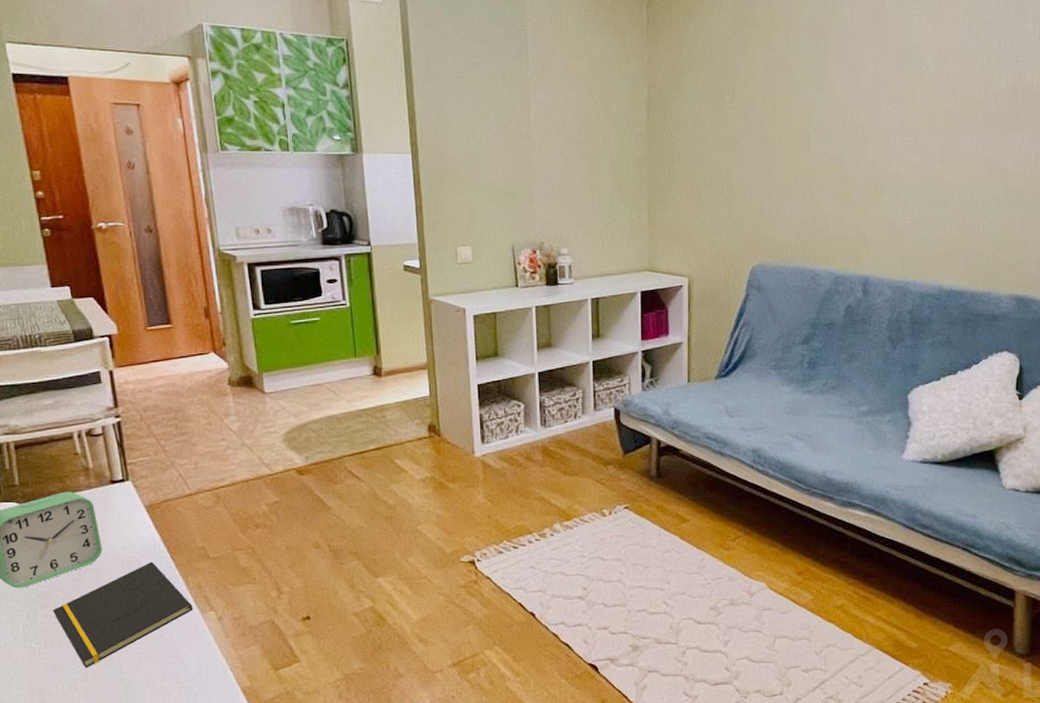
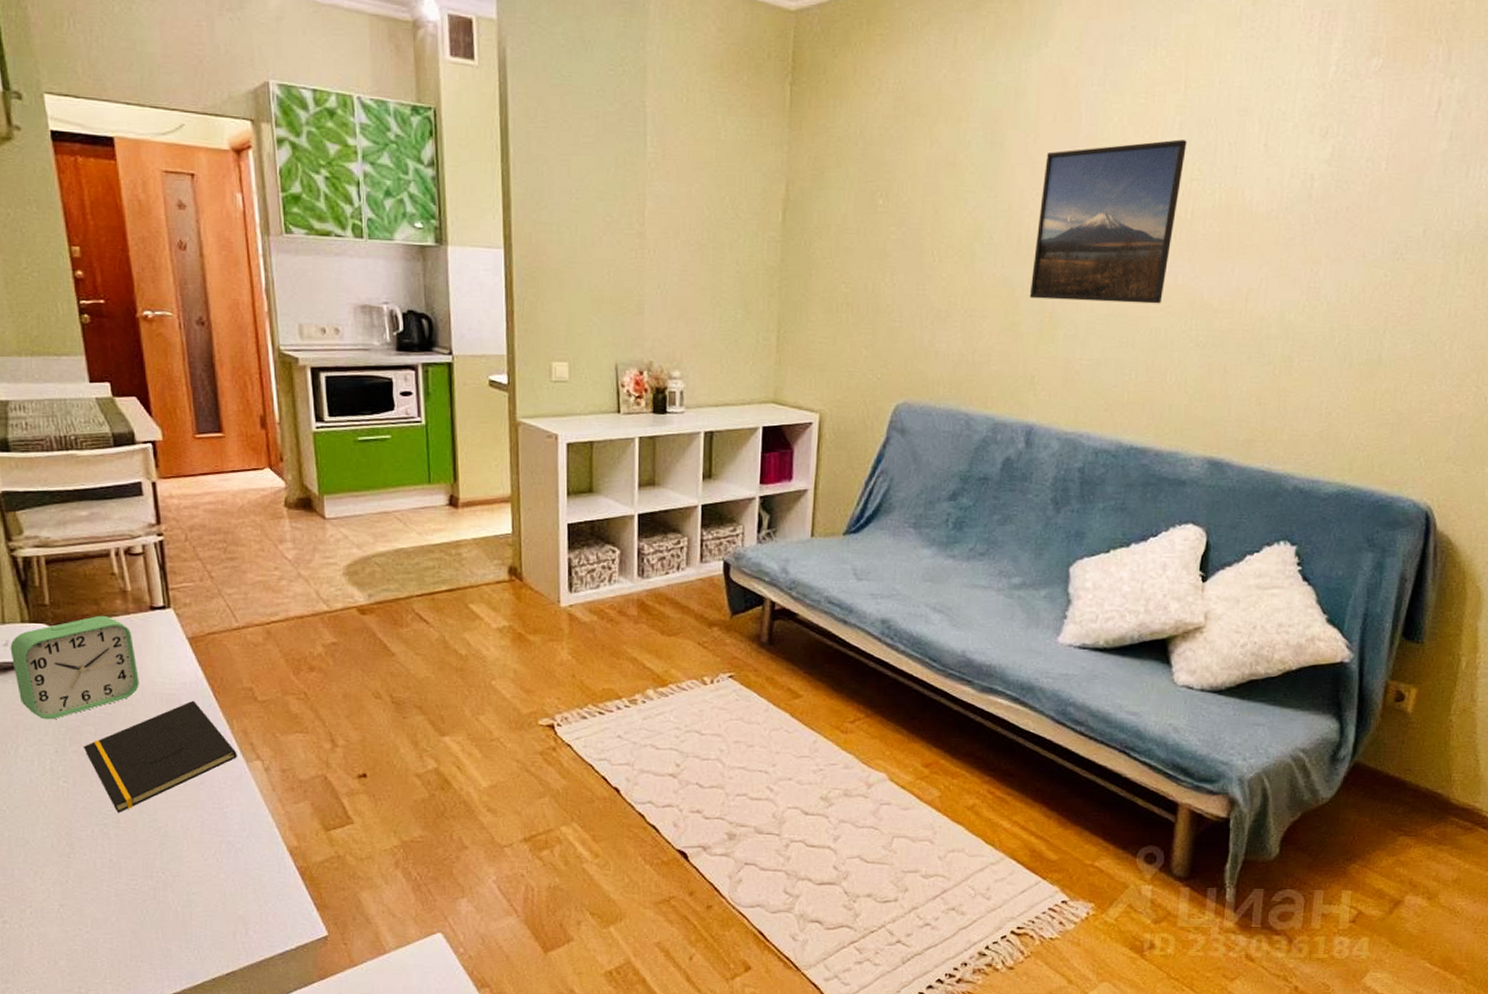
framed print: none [857,36,976,172] -> present [1029,139,1187,304]

